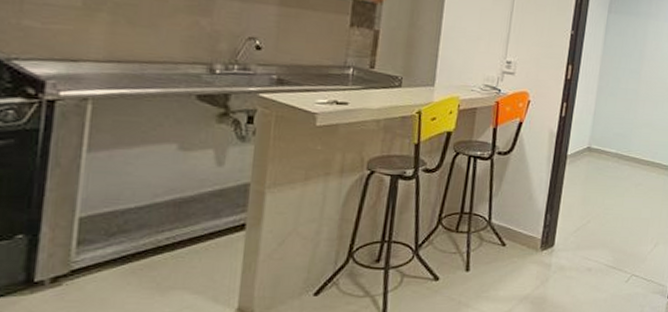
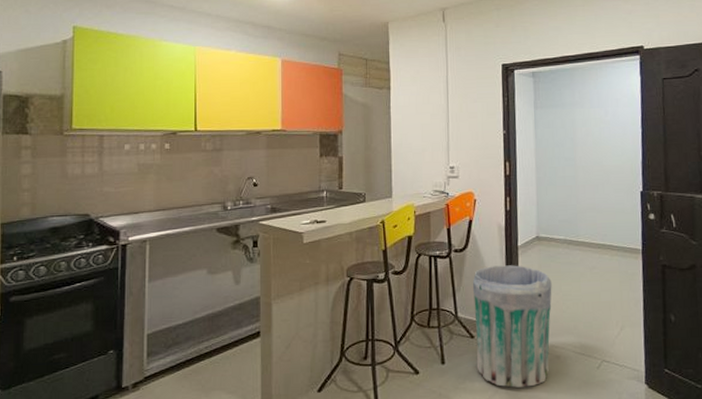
trash can: none [503,173,596,298] -> present [473,265,552,388]

